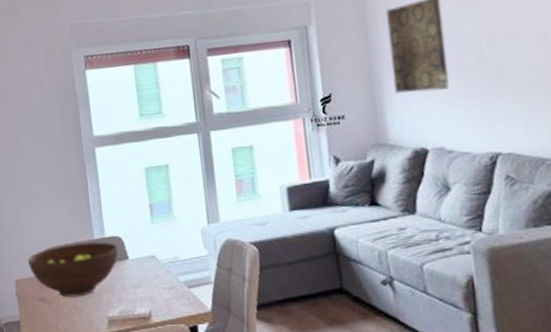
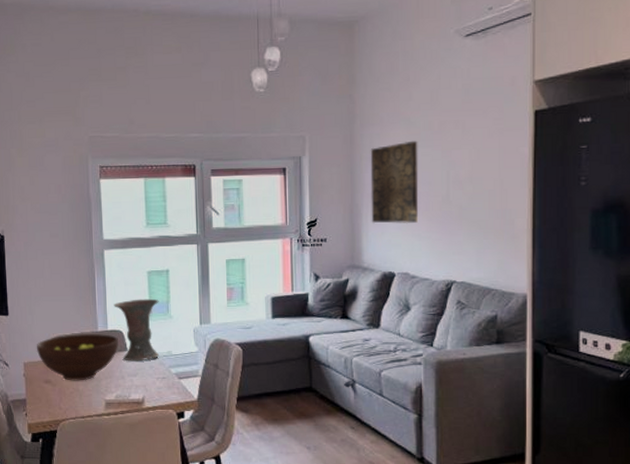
vase: none [109,198,165,271] -> present [113,298,160,361]

